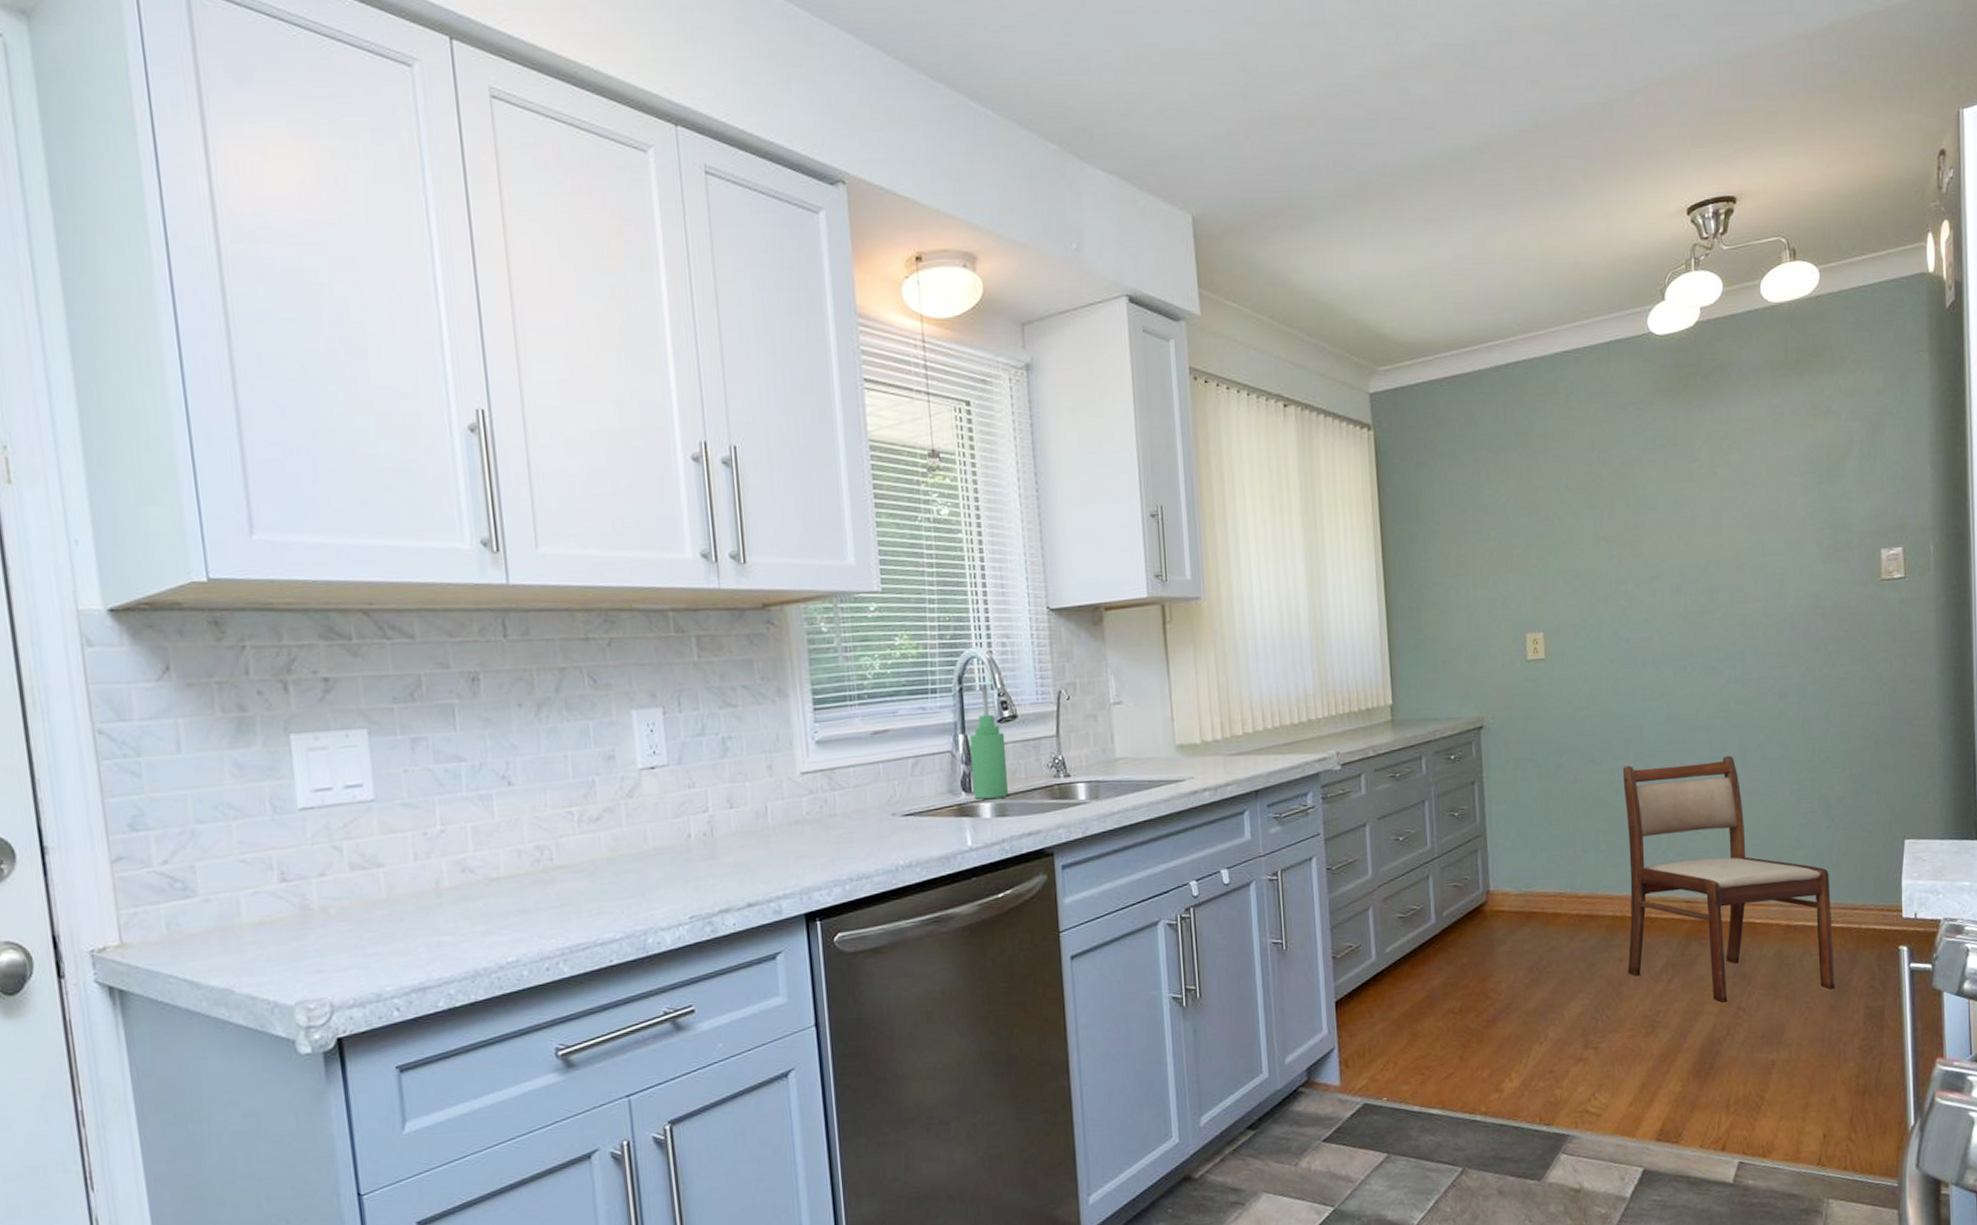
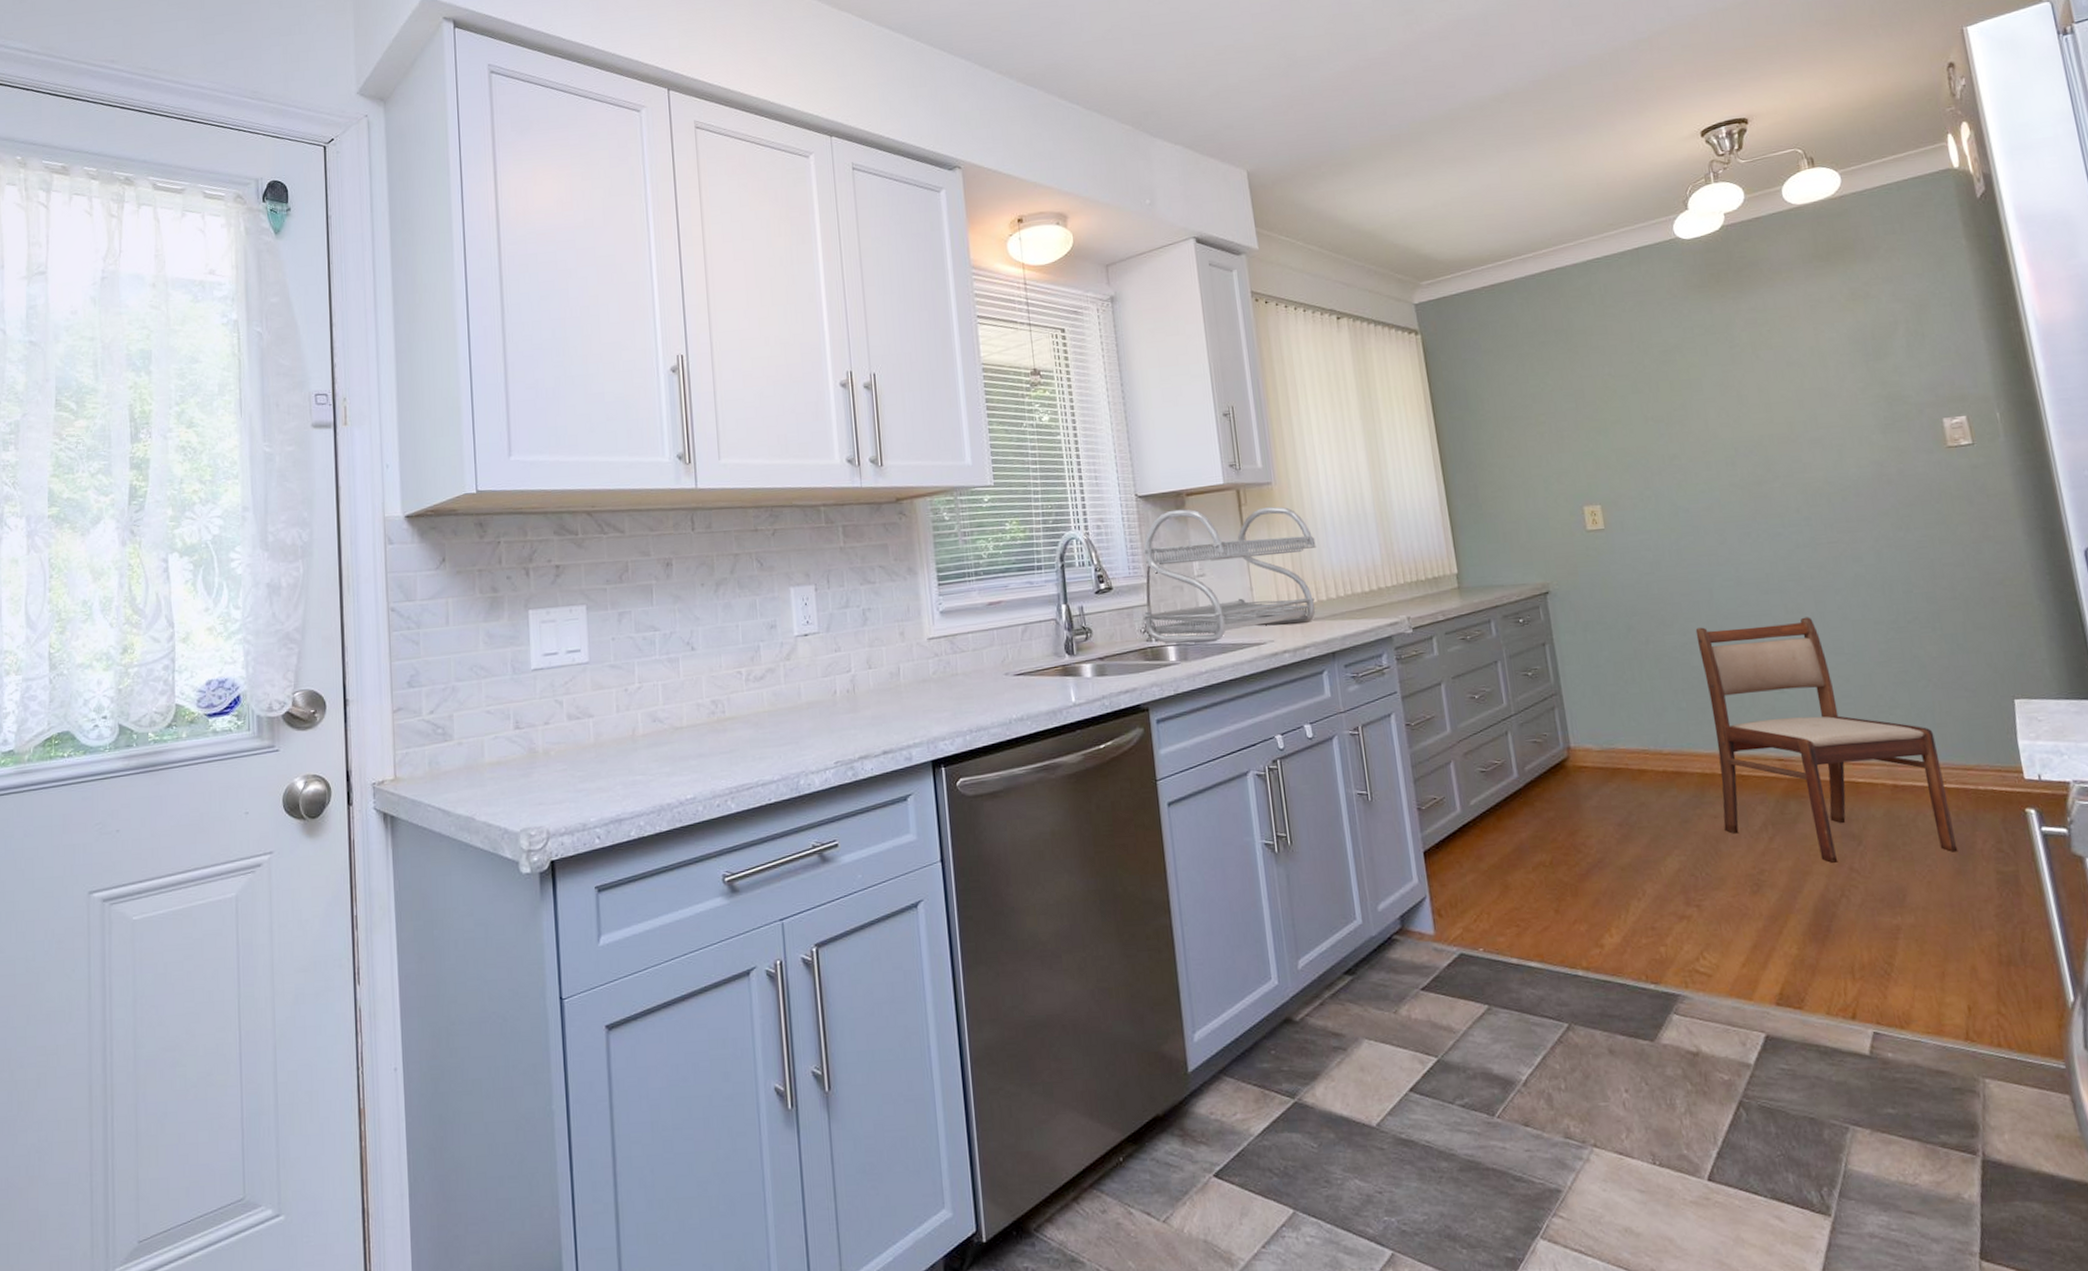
soap dispenser: present [969,684,1008,799] -> none [1071,561,1106,661]
dish rack: none [1050,625,1245,780] -> present [1142,506,1316,644]

